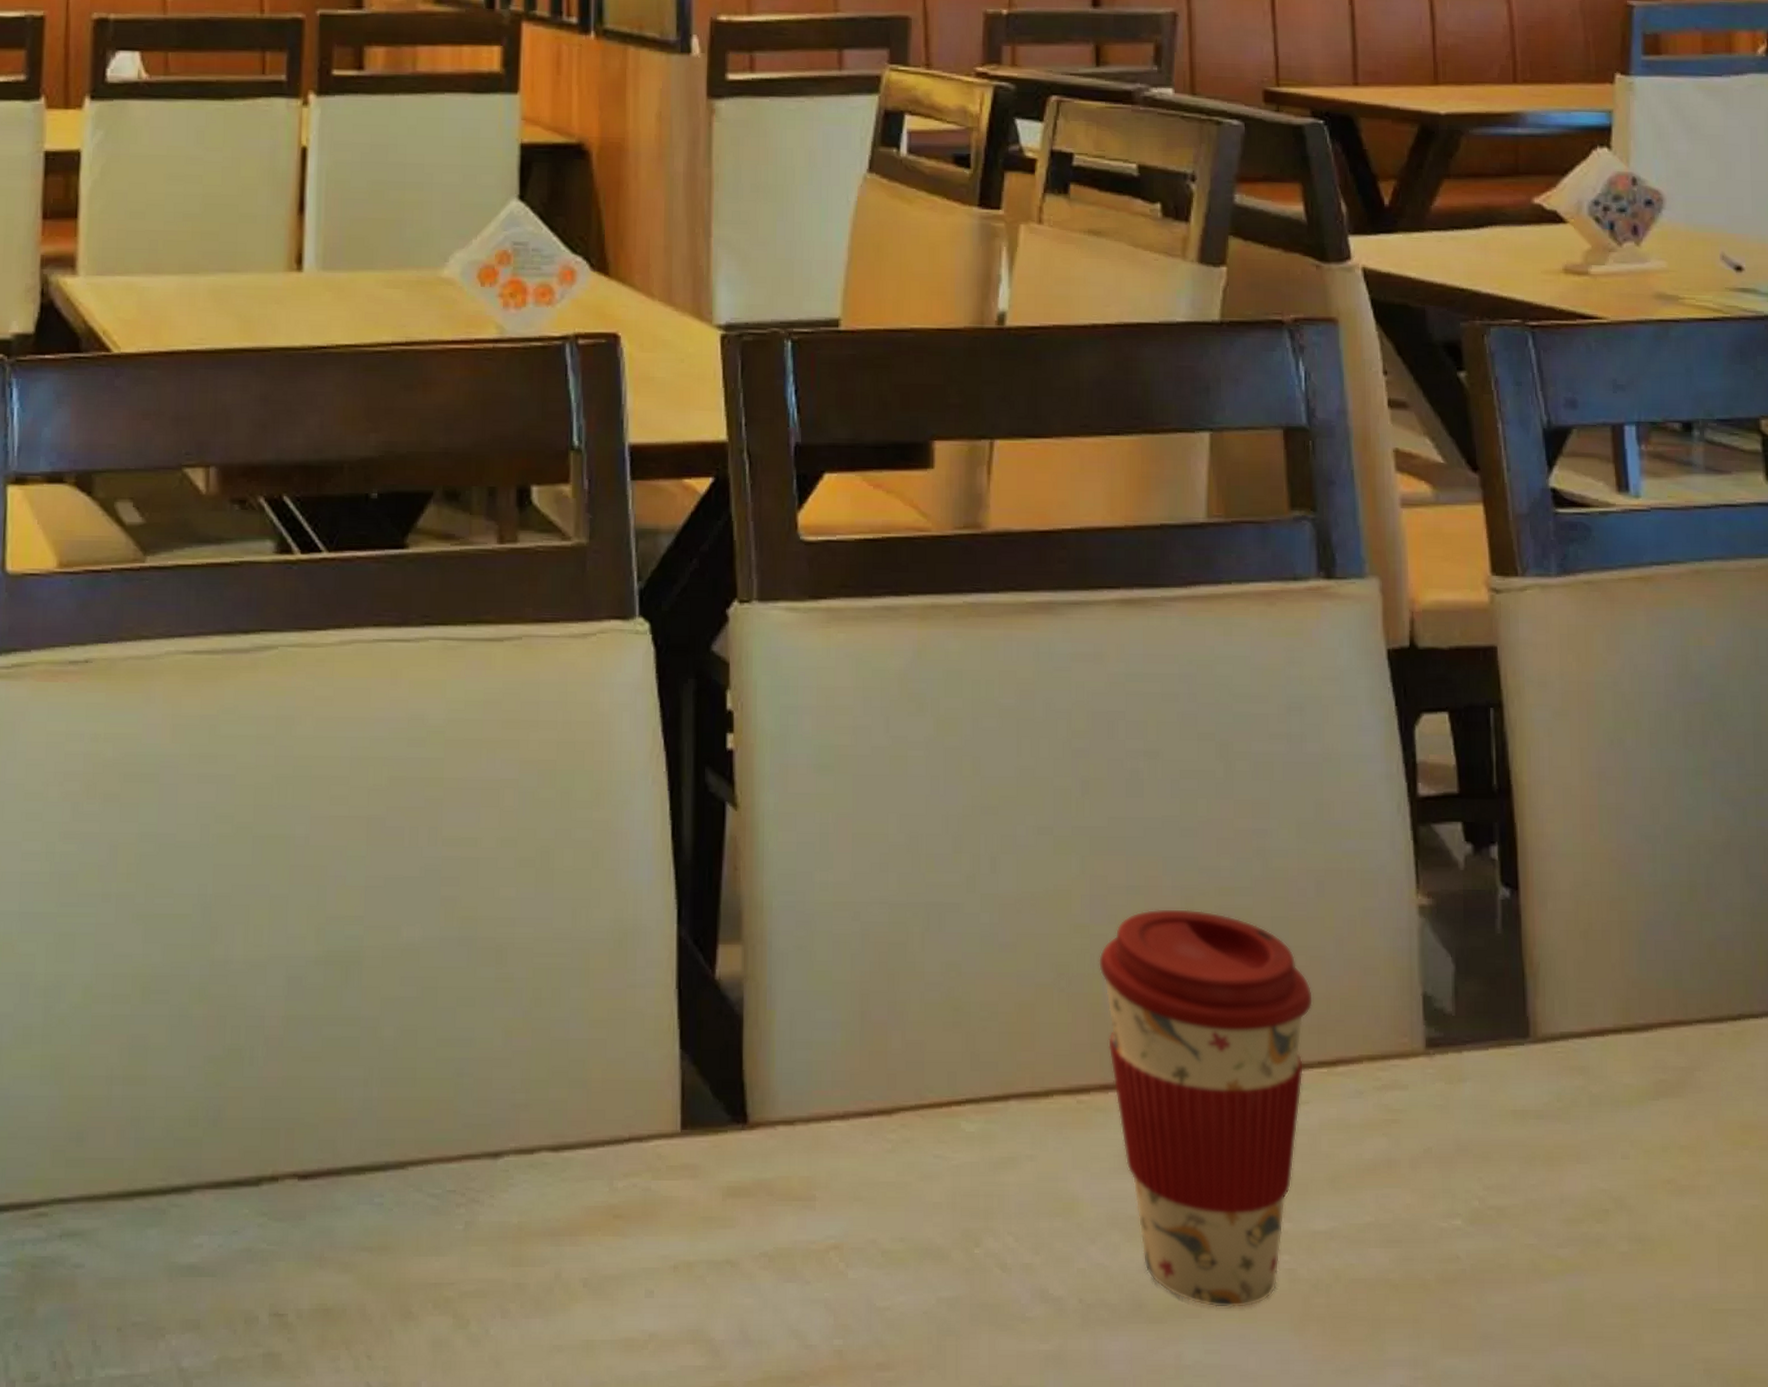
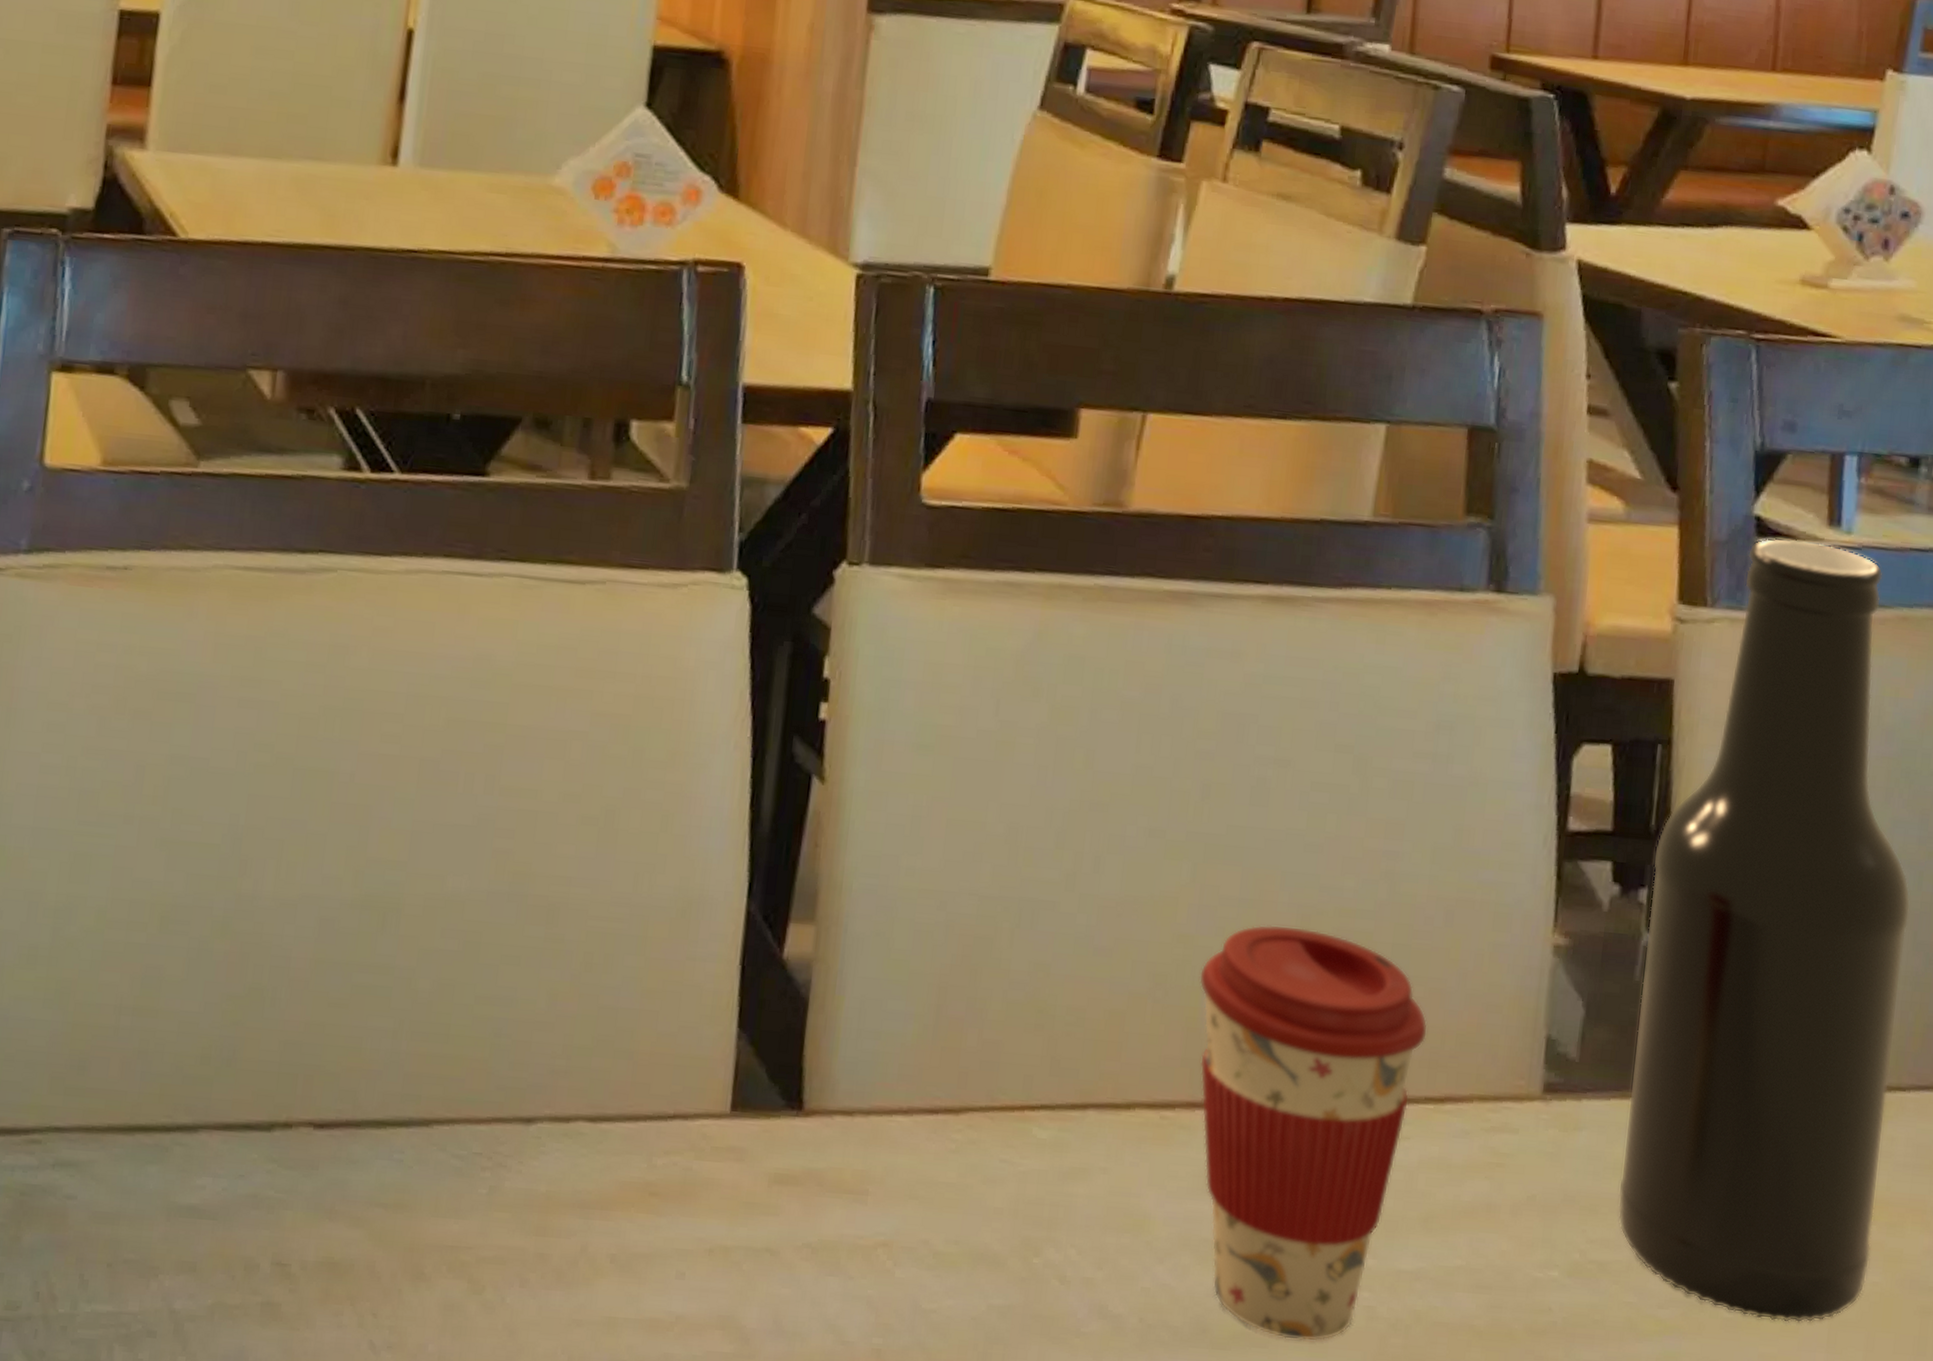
beer bottle: none [1499,507,1748,1251] -> present [1618,538,1911,1323]

